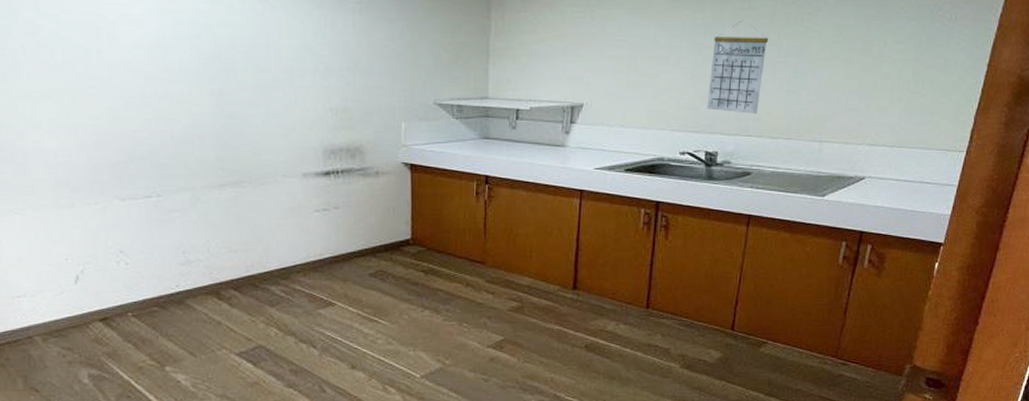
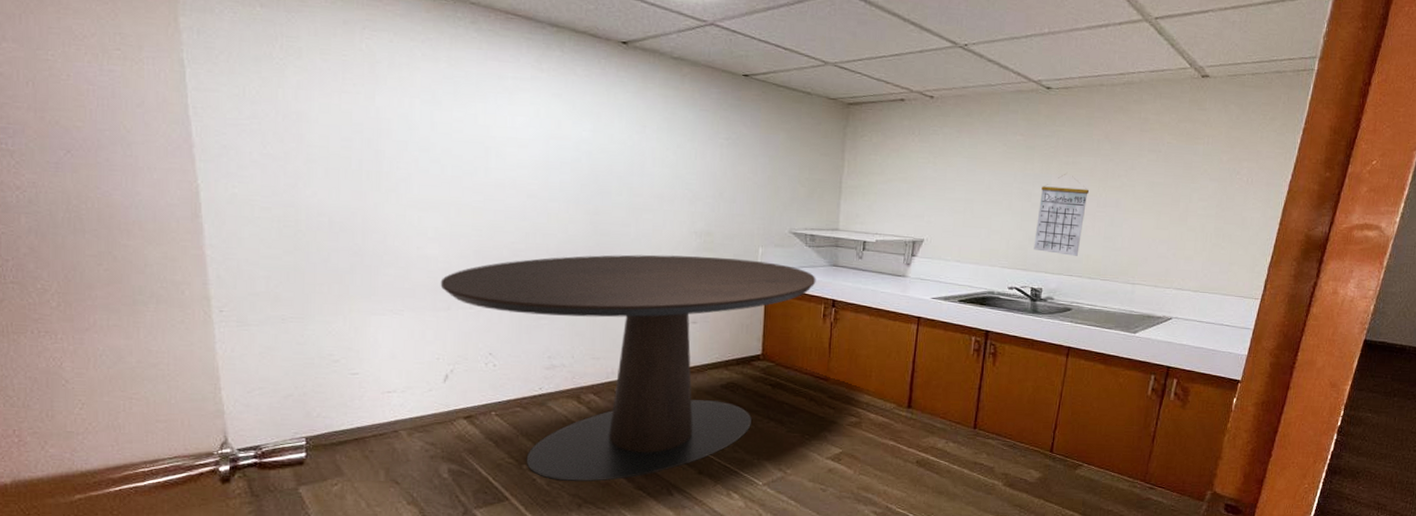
dining table: none [61,136,466,382] -> present [440,254,816,482]

